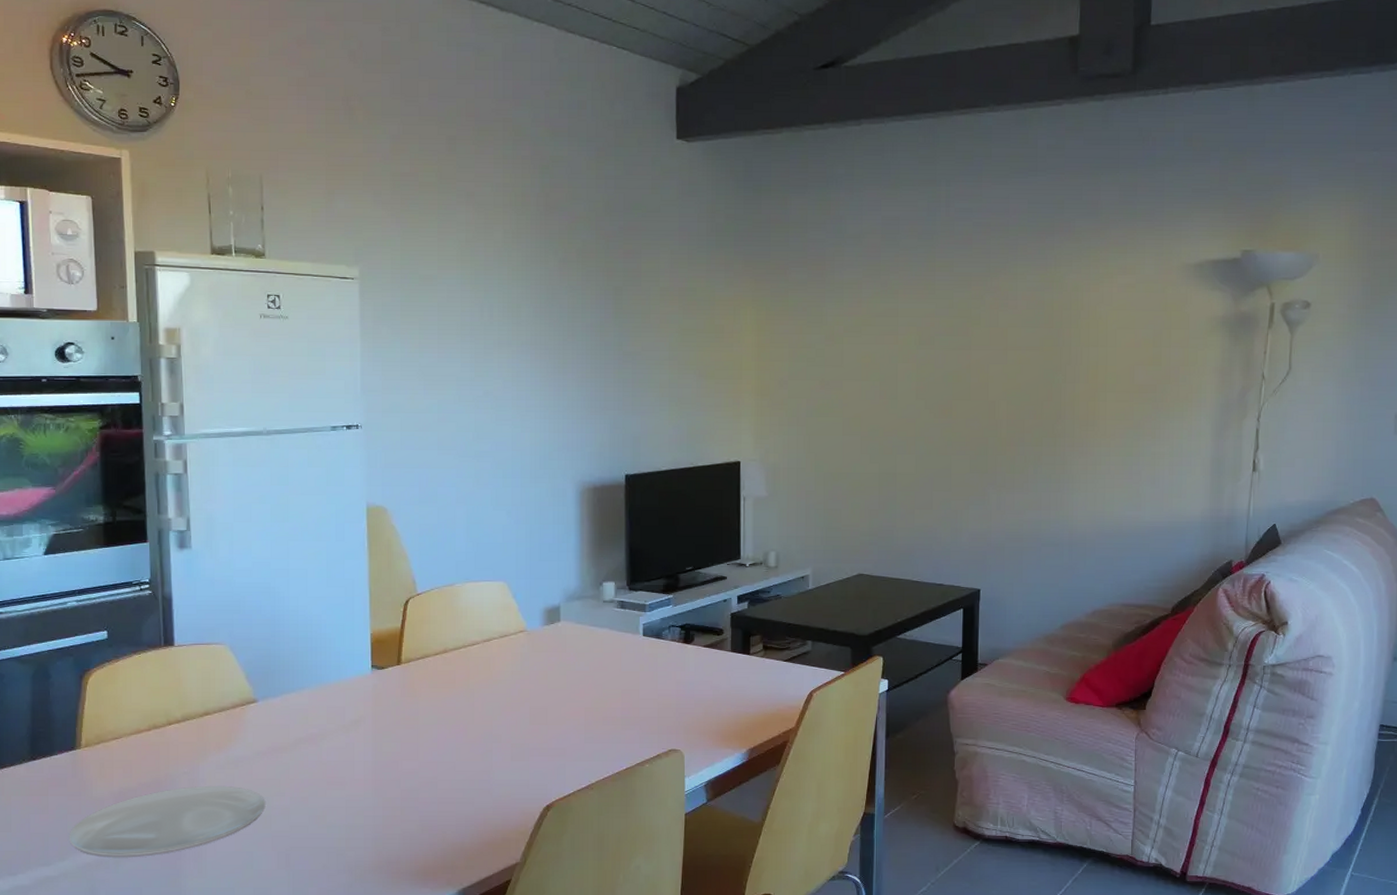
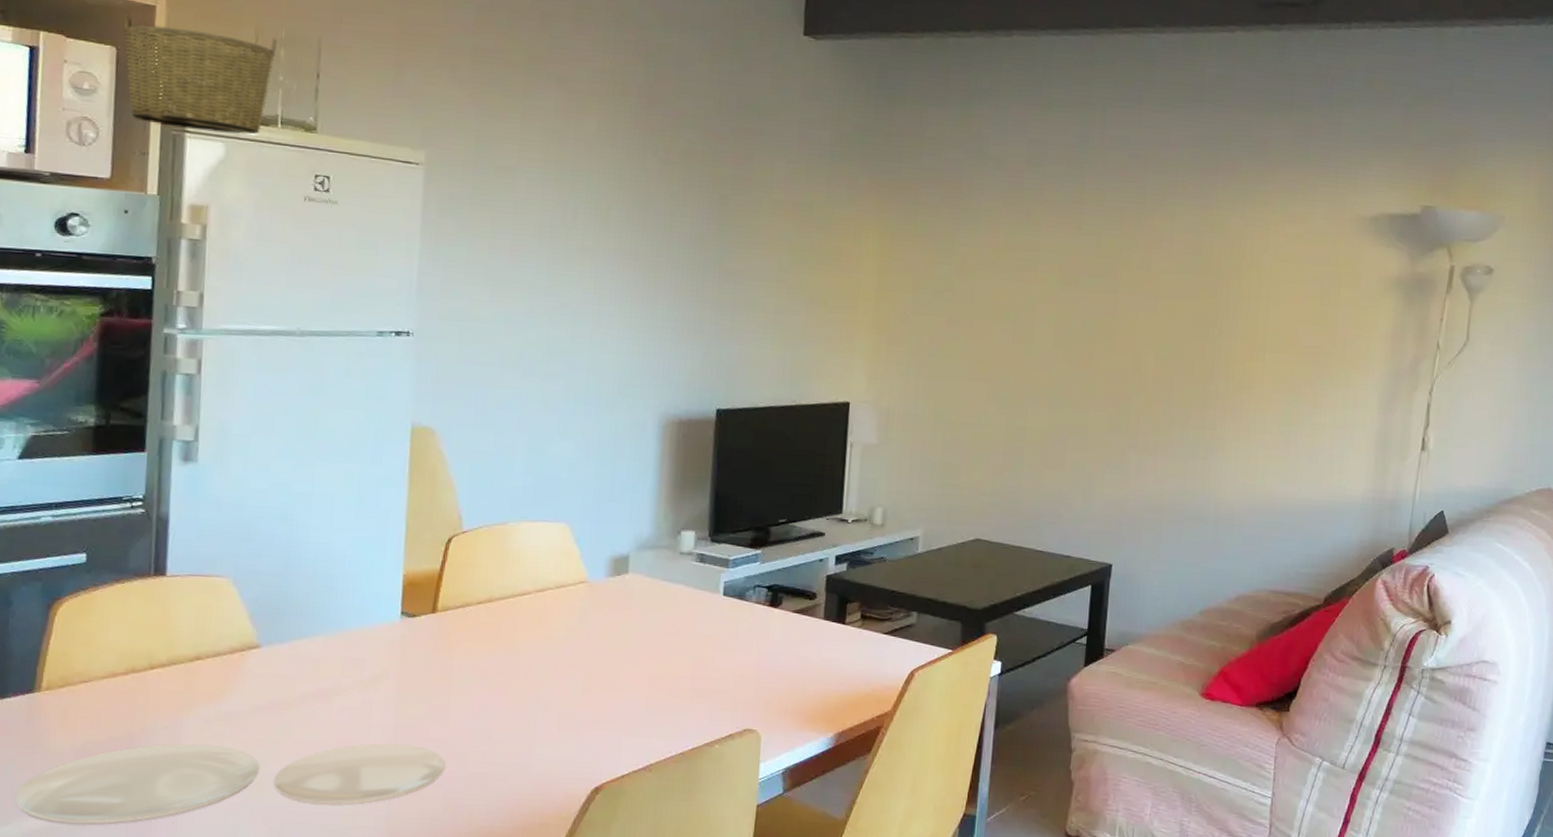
basket: none [95,167,226,265] -> present [123,13,278,135]
plate: none [277,777,419,832] -> present [272,743,445,806]

